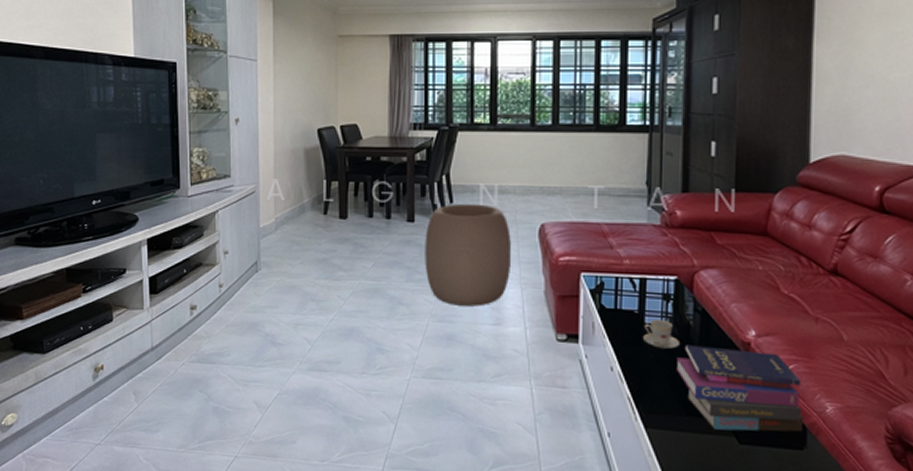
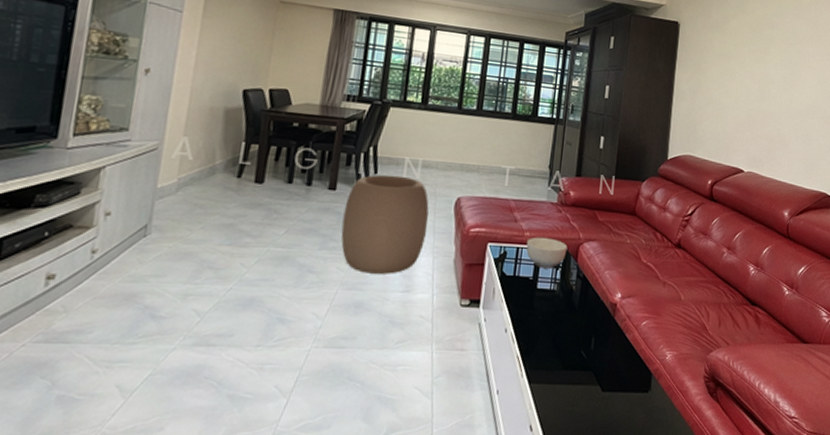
bowl: none [626,264,679,301] -> present [526,236,568,269]
teacup: present [644,319,679,350] -> none [535,284,563,312]
books: present [675,345,804,433] -> none [558,307,651,380]

